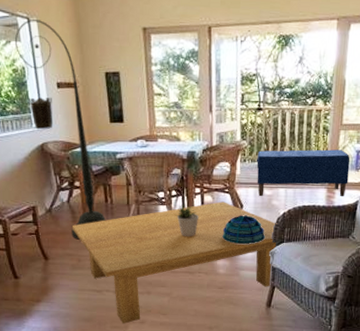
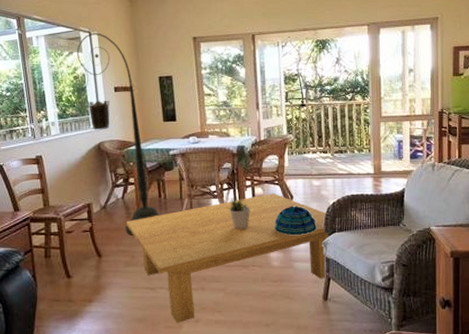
bench: present [256,149,350,196] -> none [304,140,393,186]

